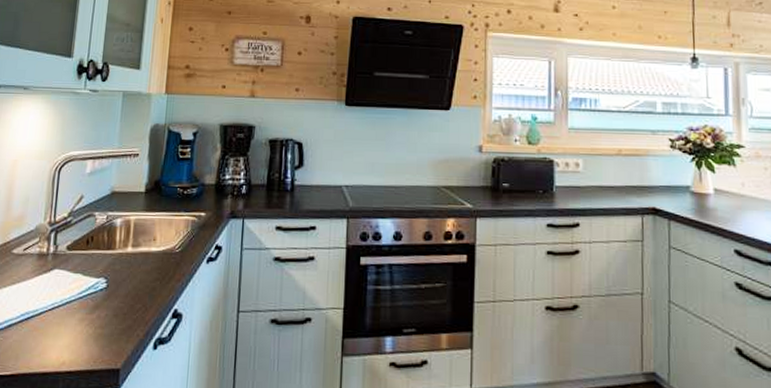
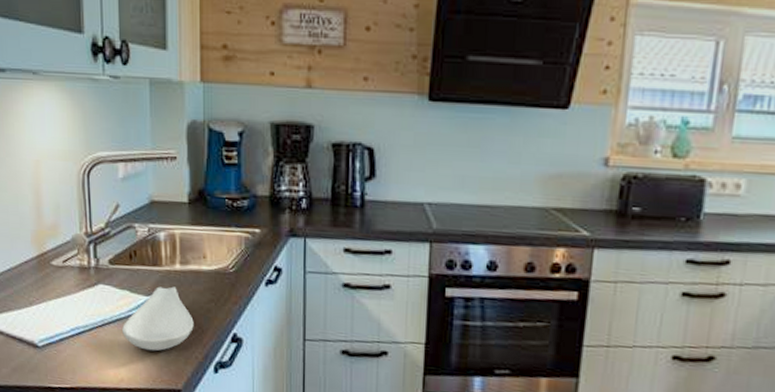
spoon rest: none [70,268,139,332] -> present [122,286,194,352]

